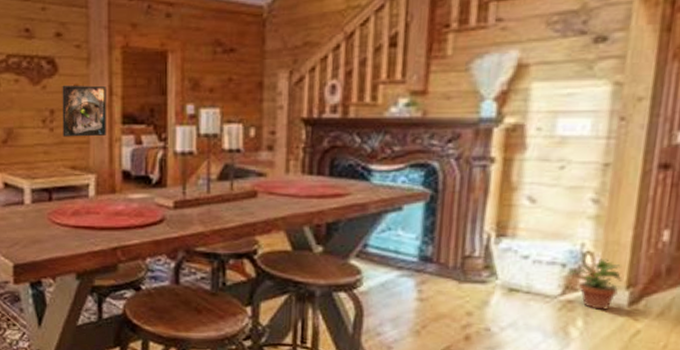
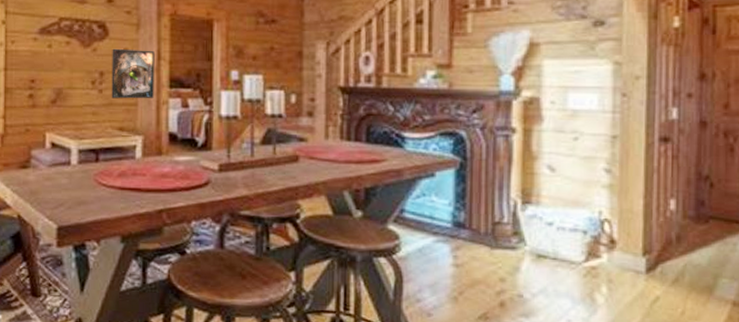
potted plant: present [566,258,623,310] -> none [588,226,638,276]

